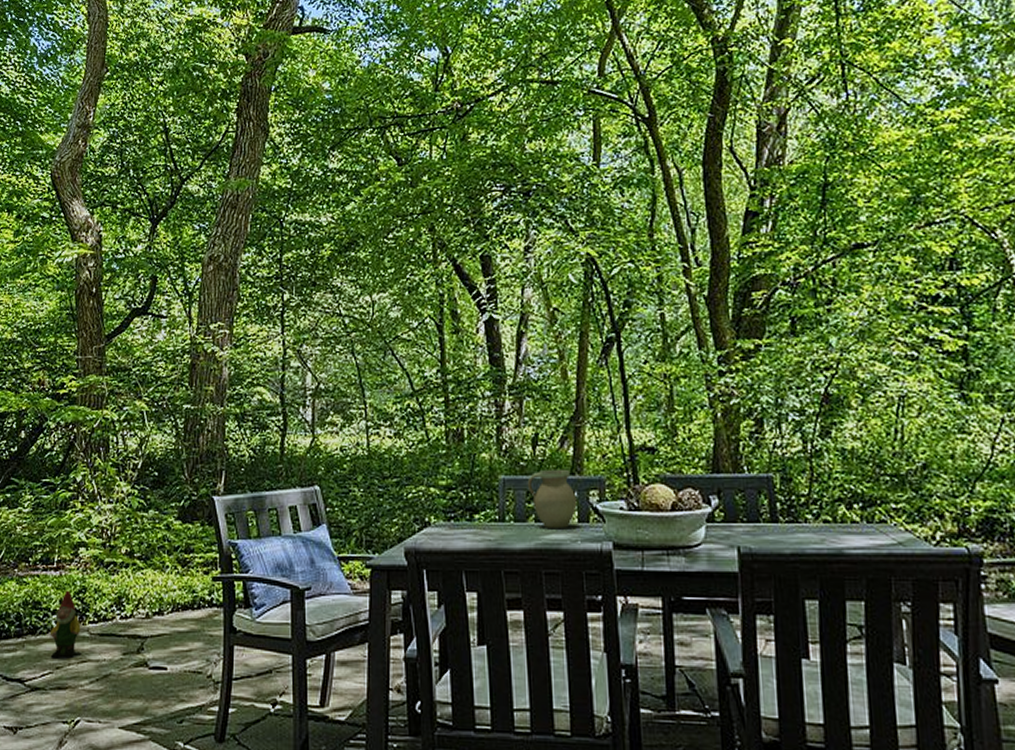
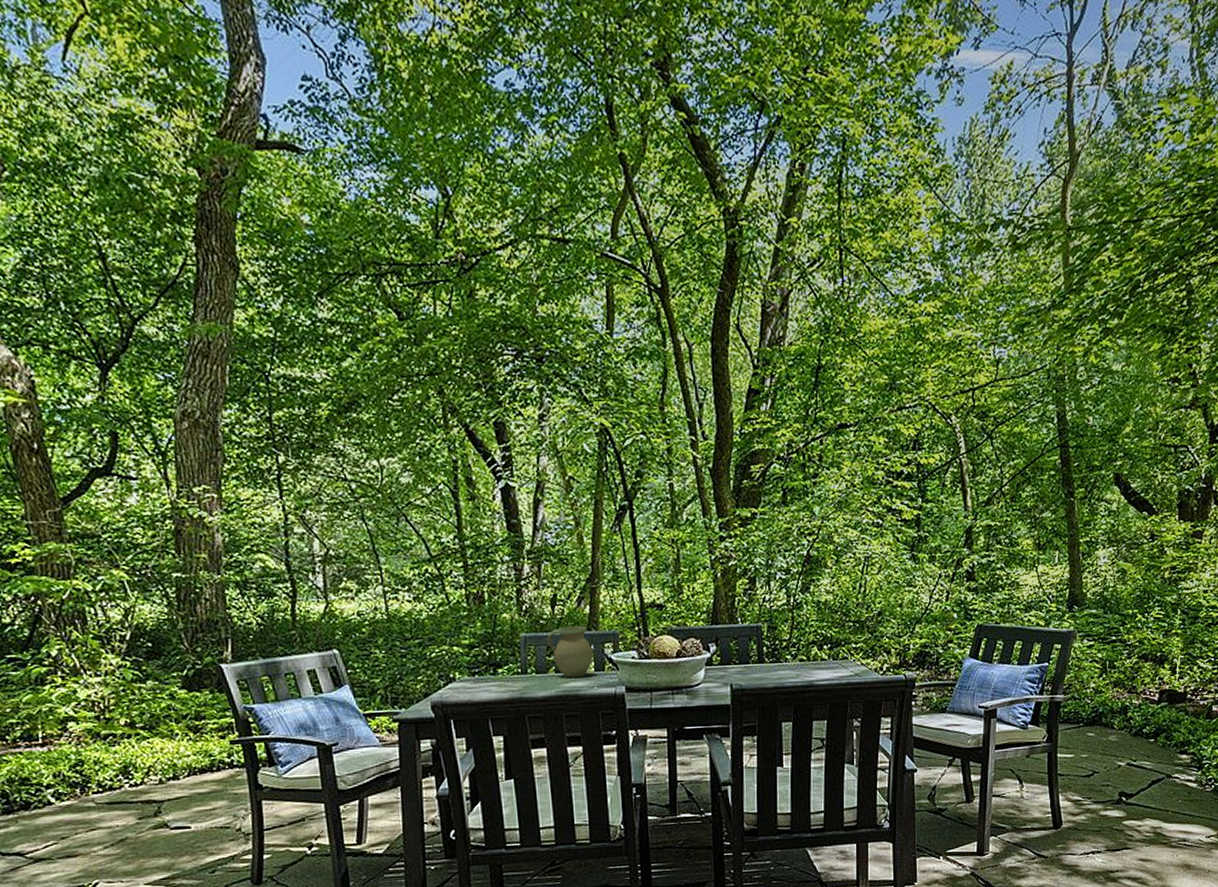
garden gnome: present [49,590,81,658] -> none [46,764,85,830]

